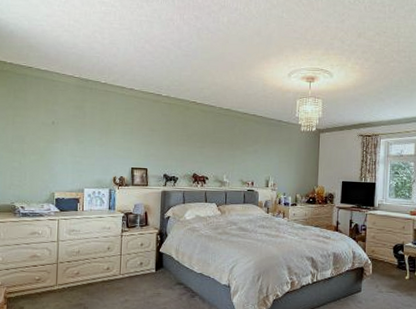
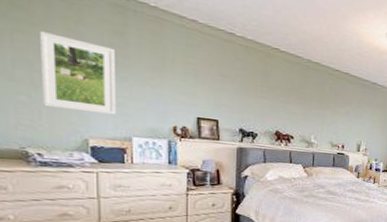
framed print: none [28,114,76,172] -> present [40,31,116,115]

